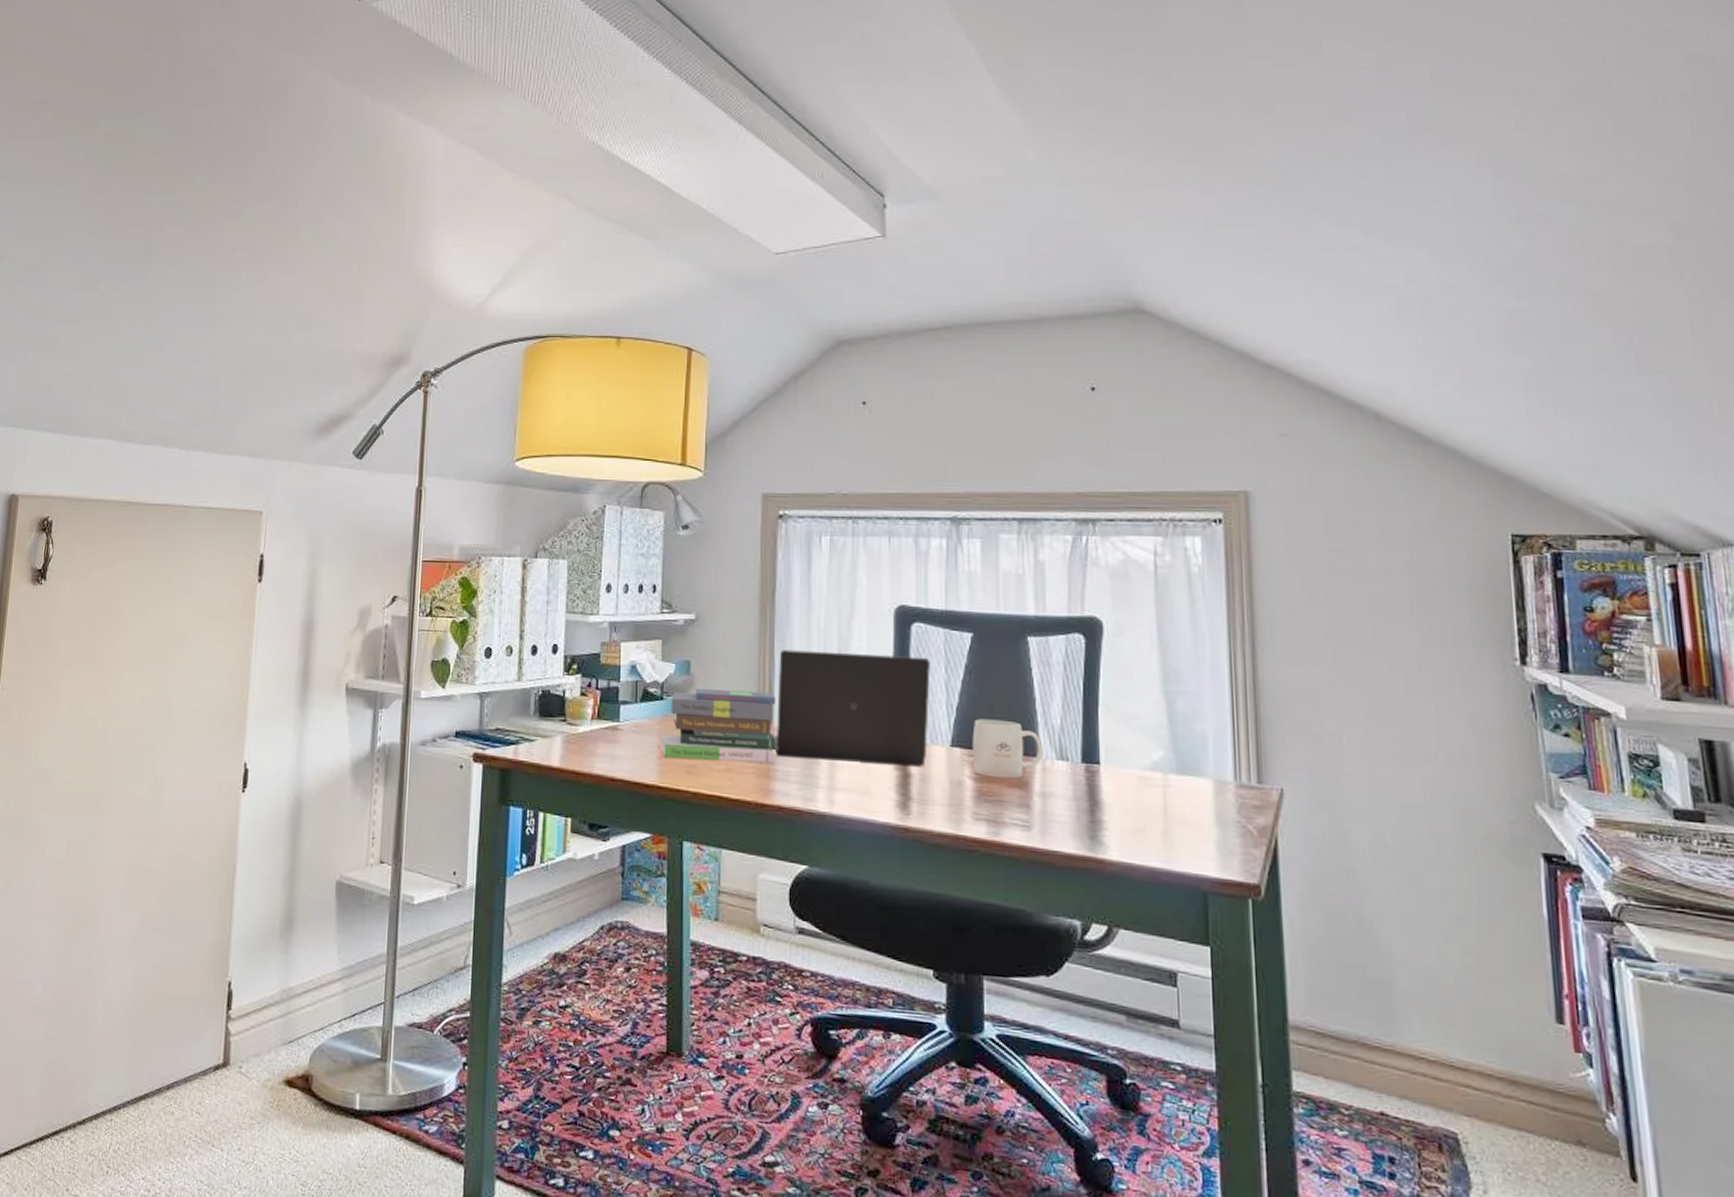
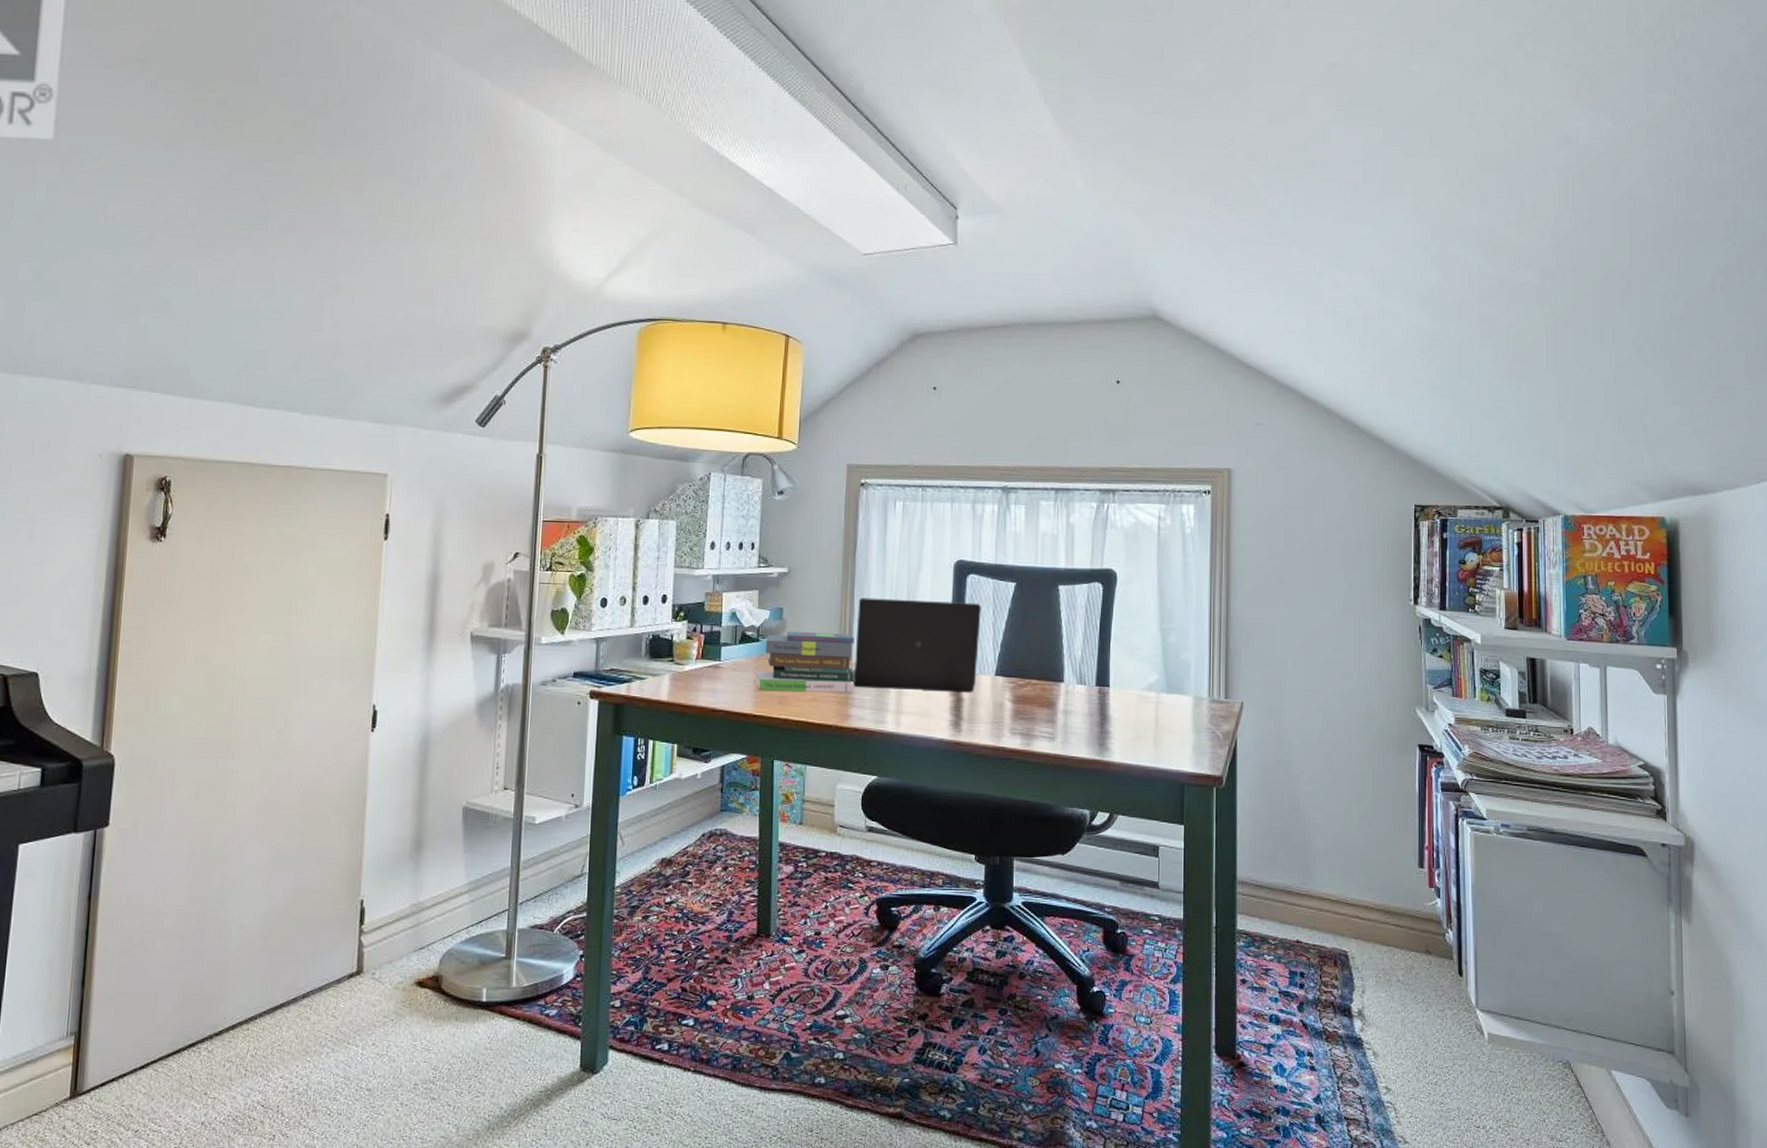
mug: present [972,718,1044,780] -> none [1012,652,1067,702]

